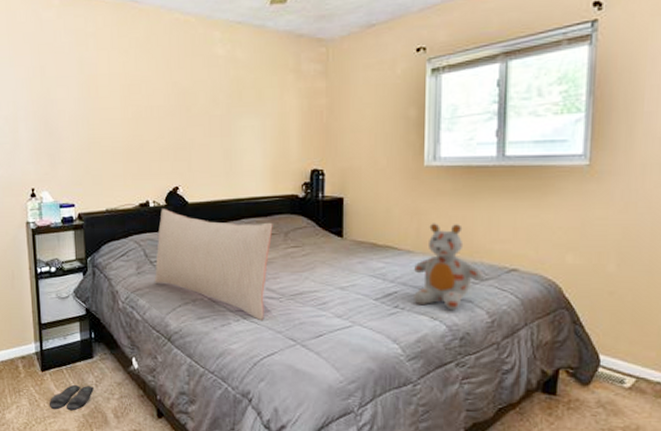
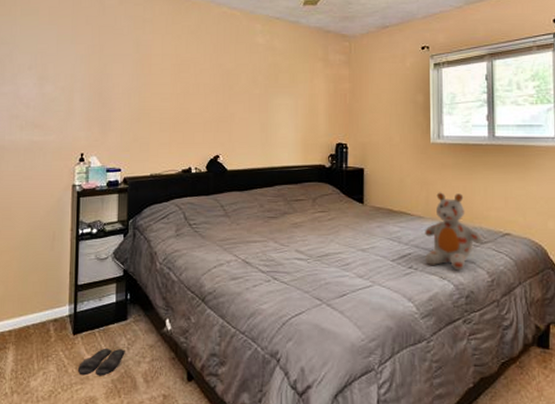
pillow: present [154,208,273,321] -> none [191,174,303,282]

